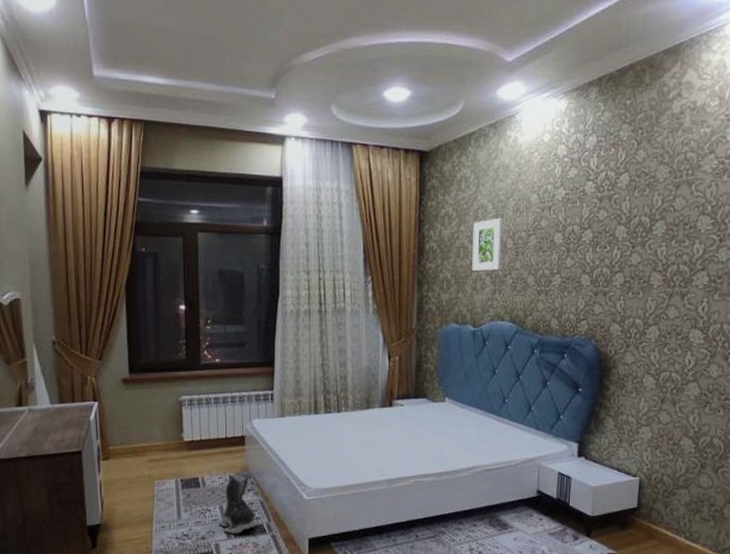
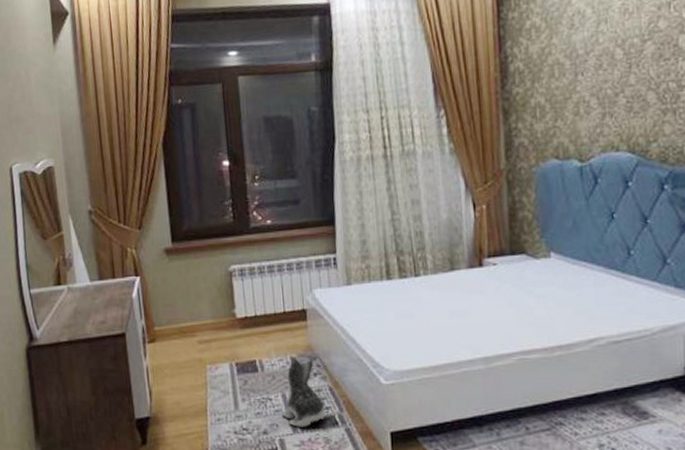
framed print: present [472,218,502,272] -> none [568,24,610,93]

